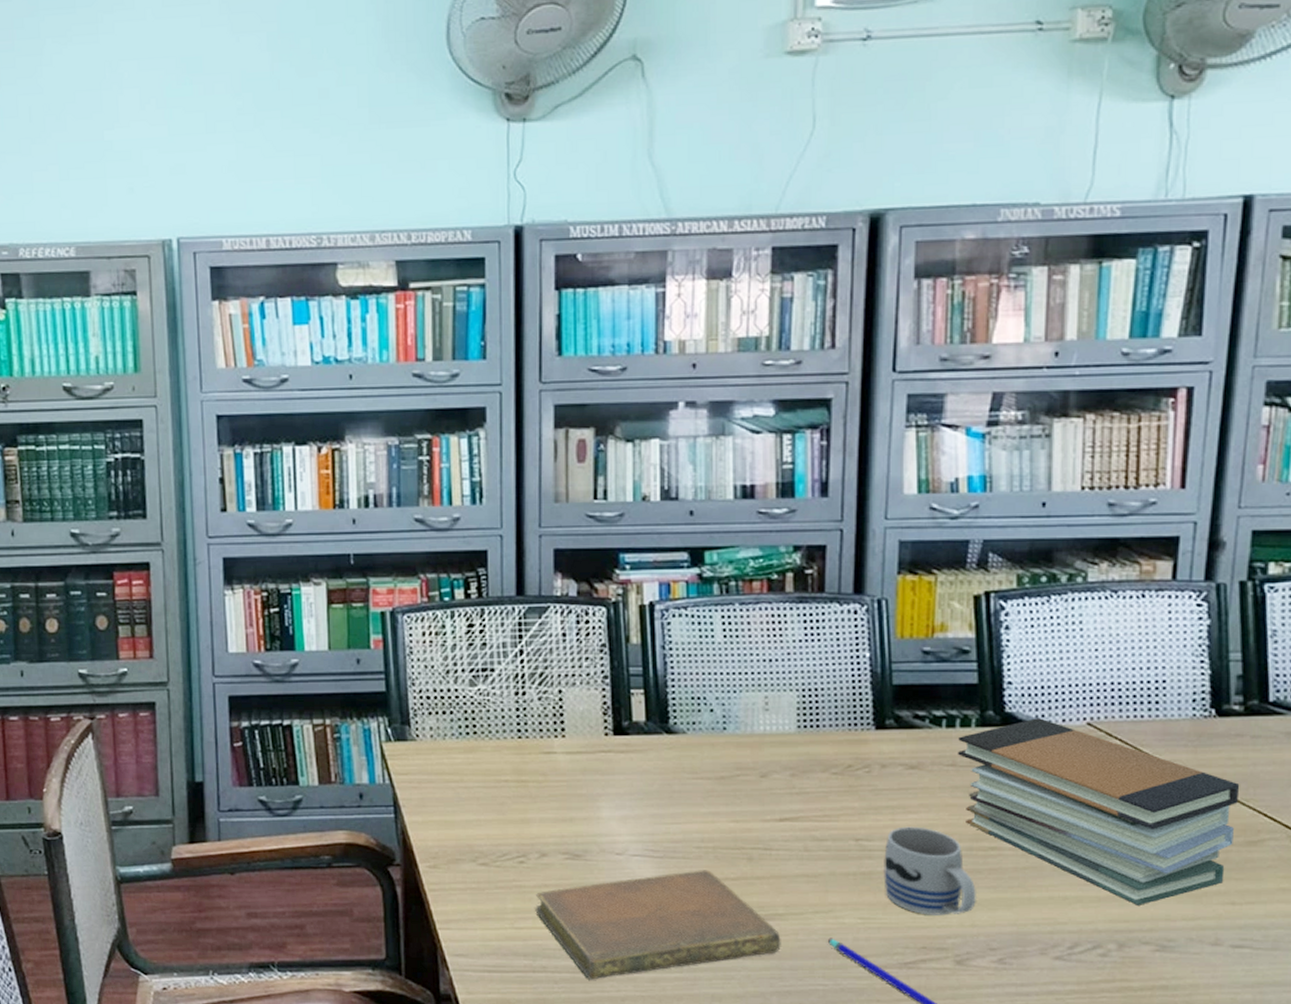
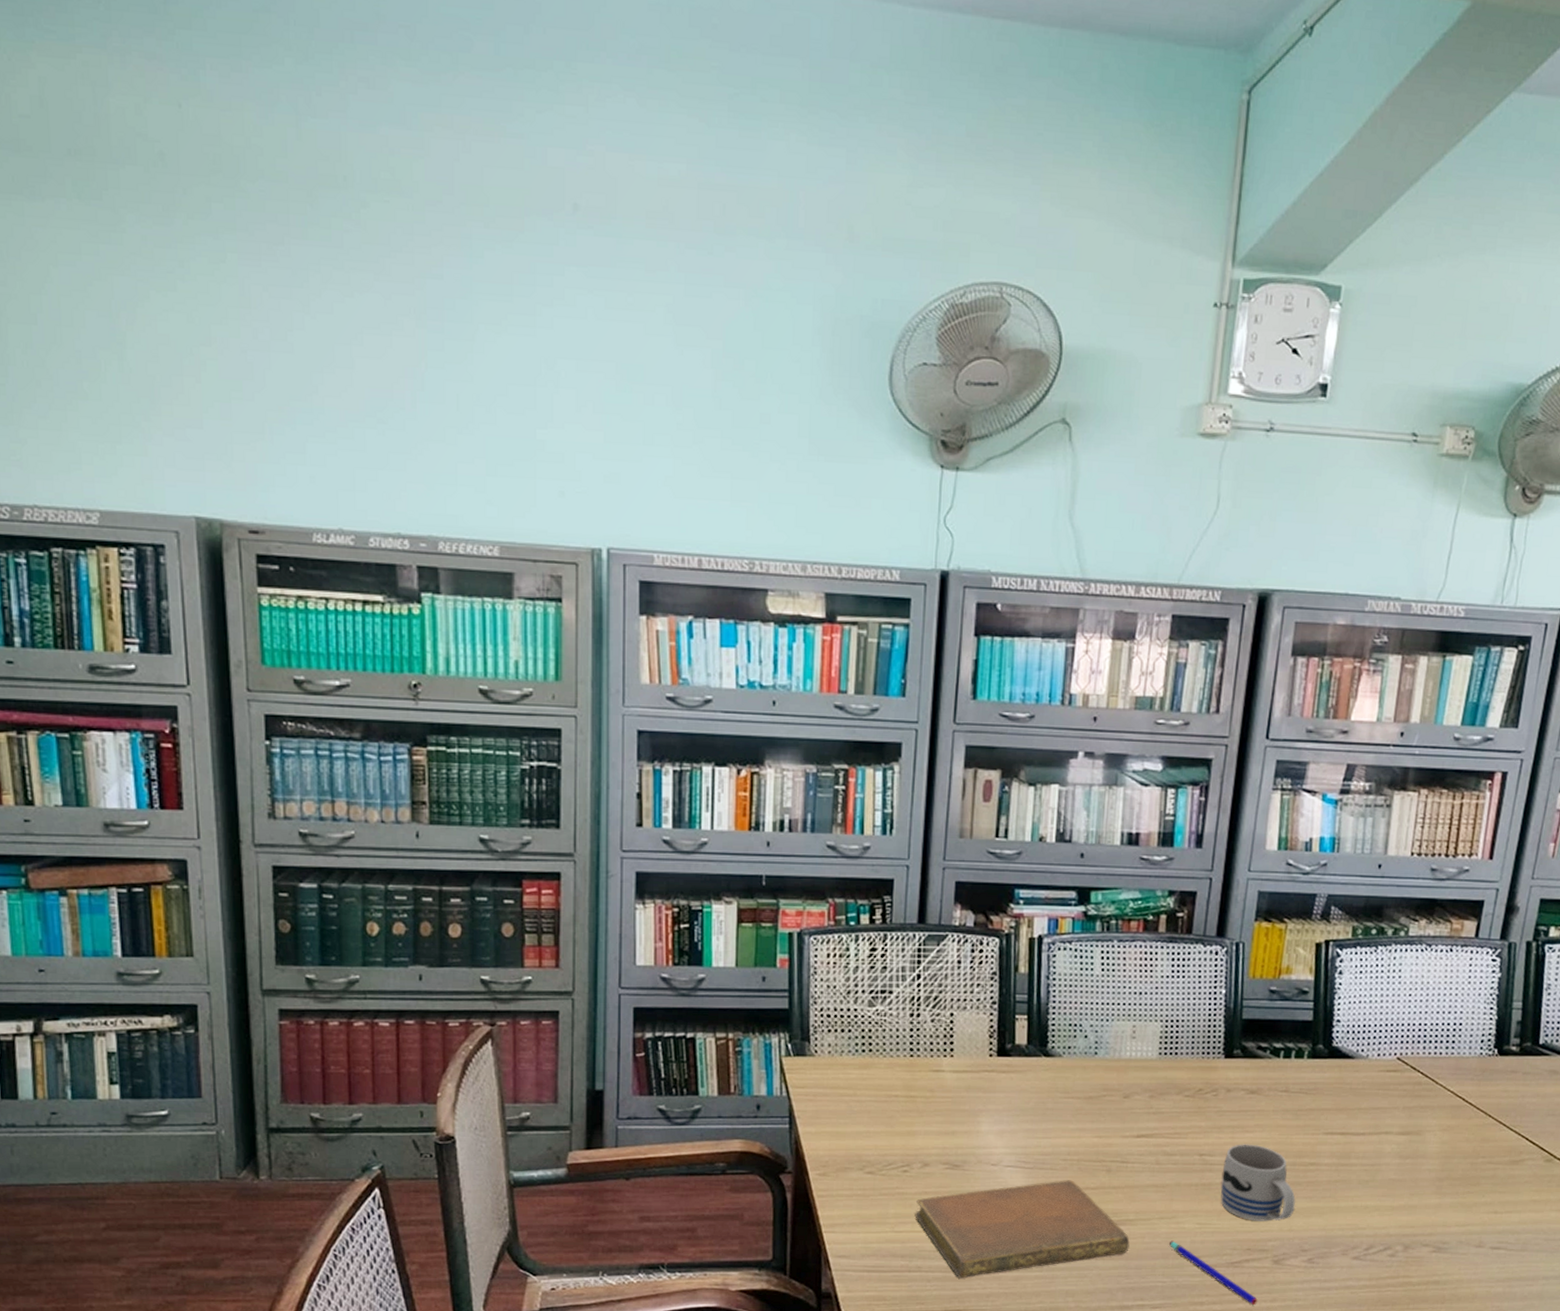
book stack: present [958,718,1240,905] -> none [1291,1052,1511,1214]

